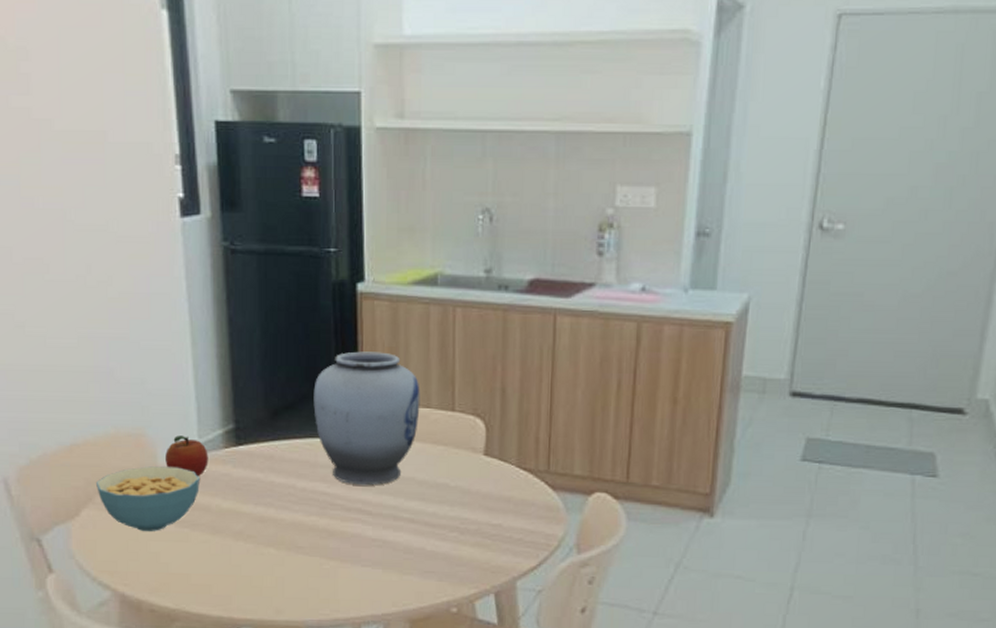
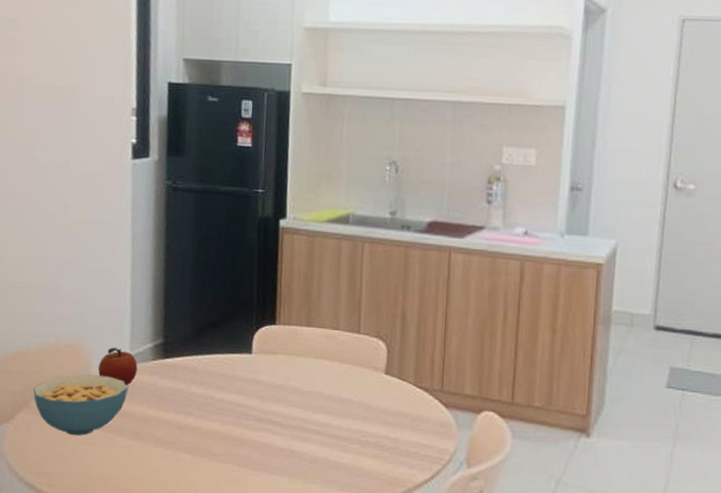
vase: present [313,351,420,485] -> none [235,278,331,398]

